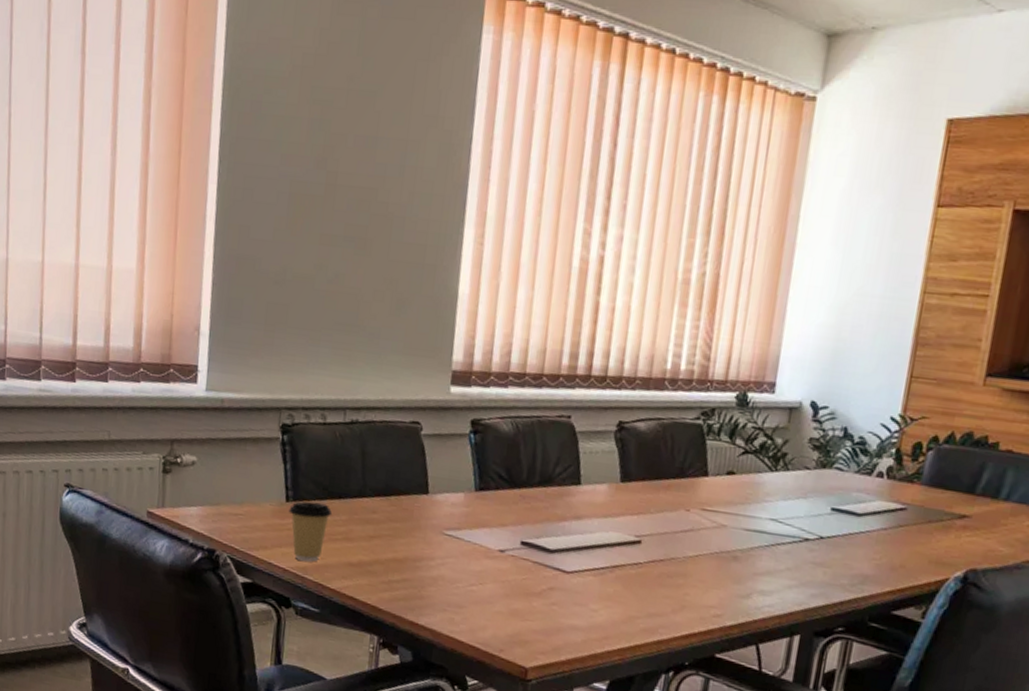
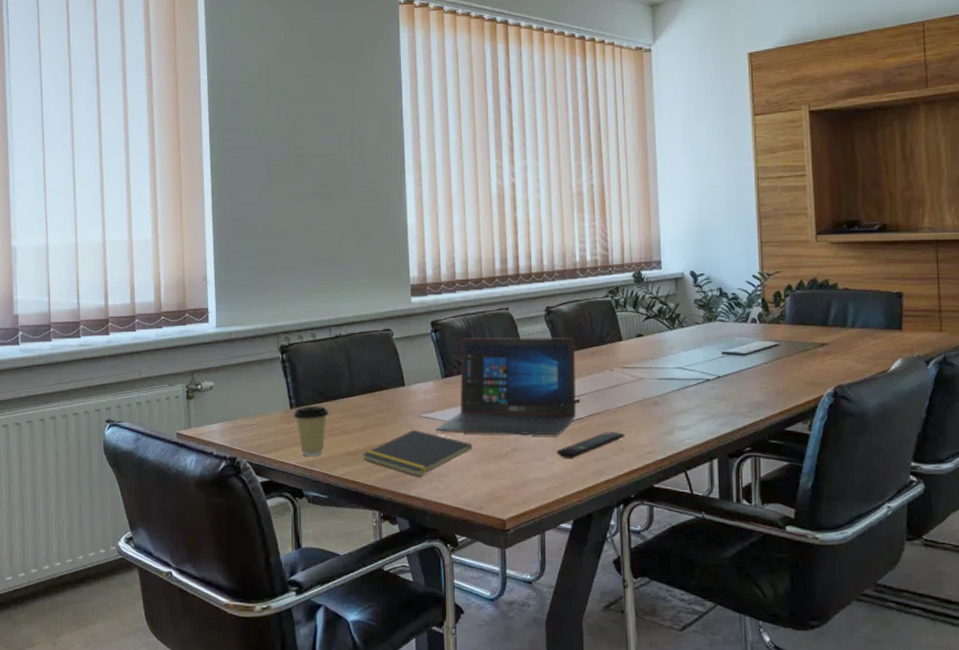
notepad: none [366,547,501,604] -> present [362,429,472,477]
laptop: none [458,445,648,579] -> present [435,338,576,435]
remote control: none [602,583,691,609] -> present [556,432,625,458]

